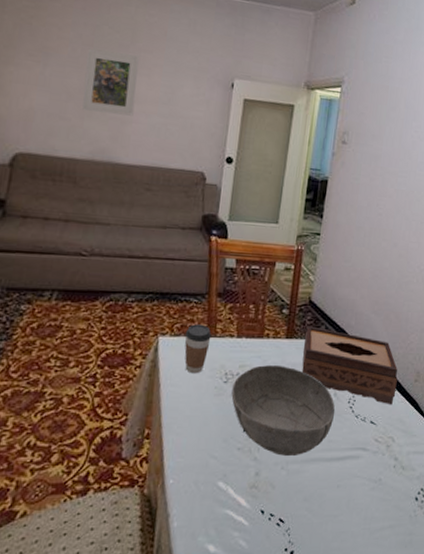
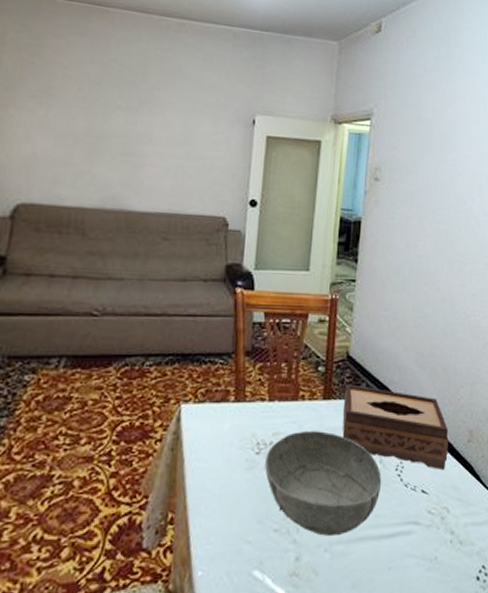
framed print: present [82,48,139,116] -> none [90,87,152,159]
coffee cup: present [184,324,212,374] -> none [210,388,240,445]

